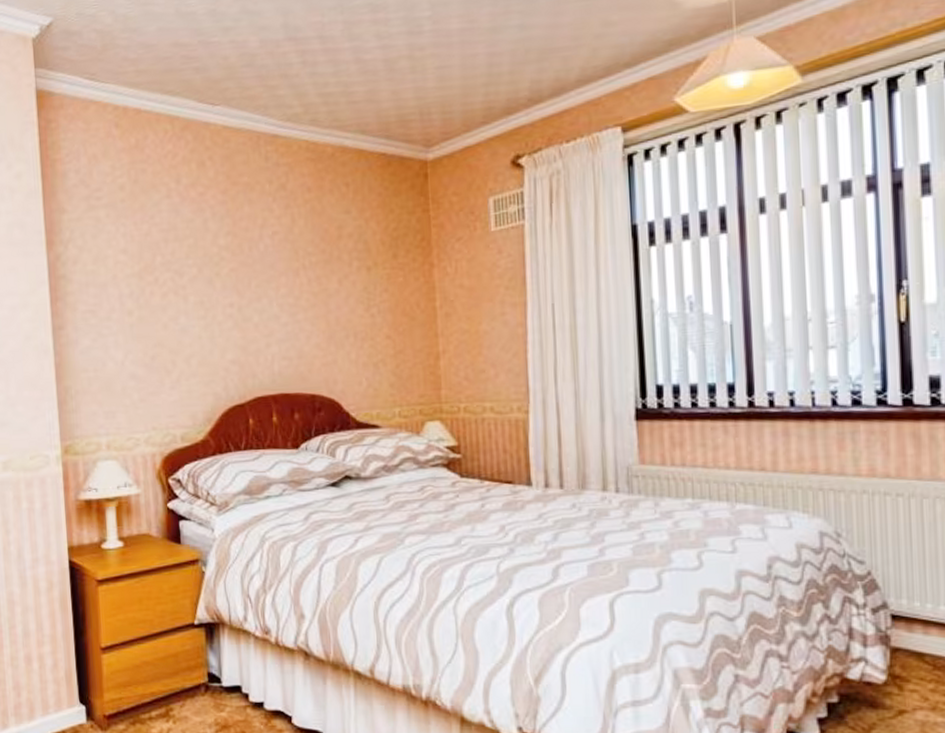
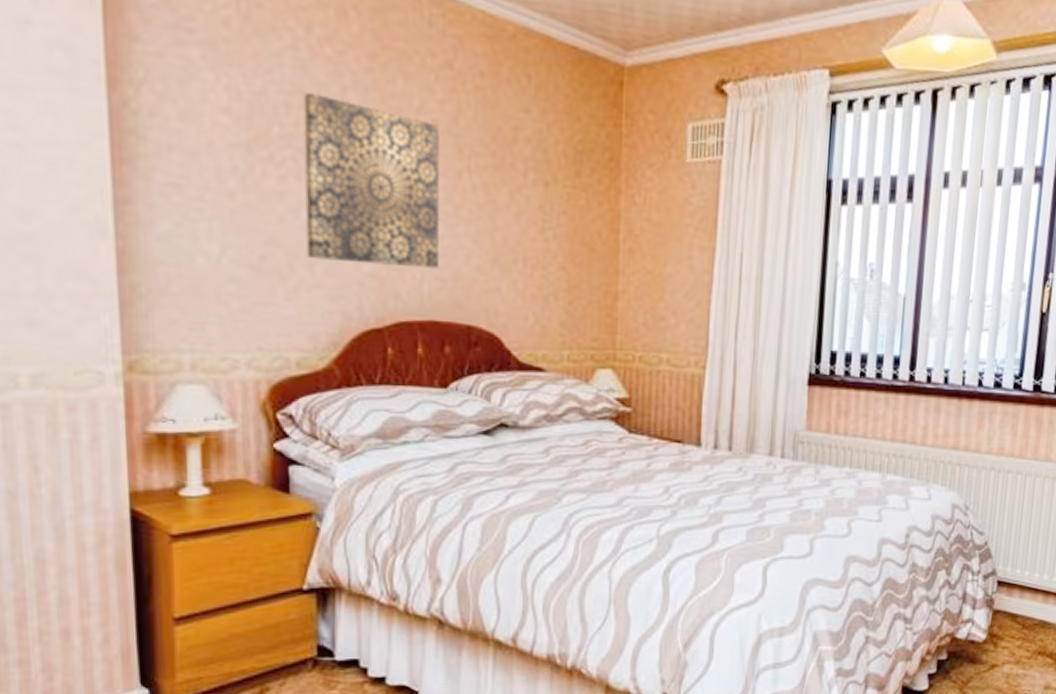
wall art: none [177,227,285,355] -> present [303,92,441,269]

